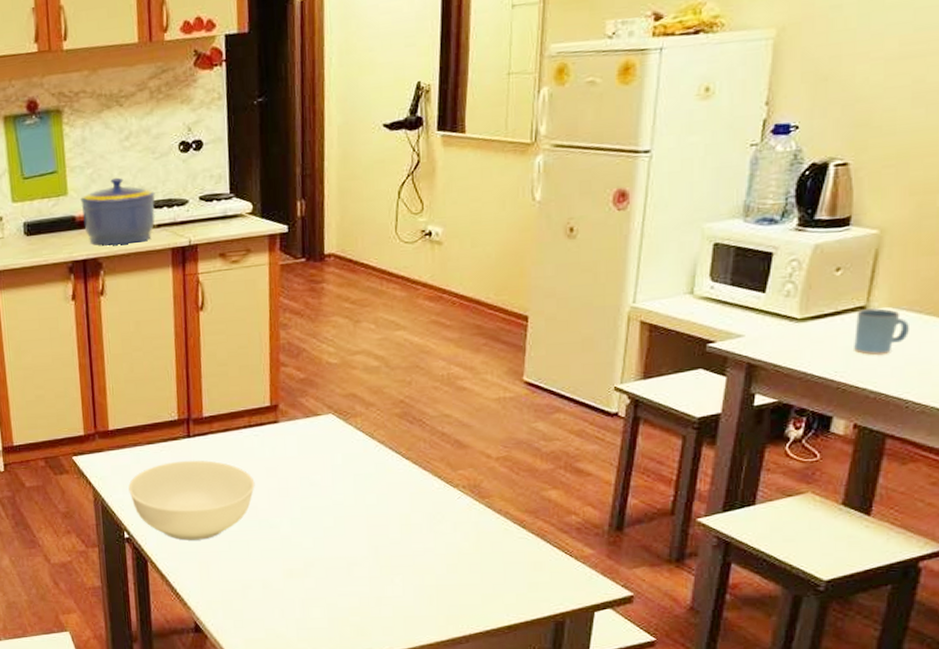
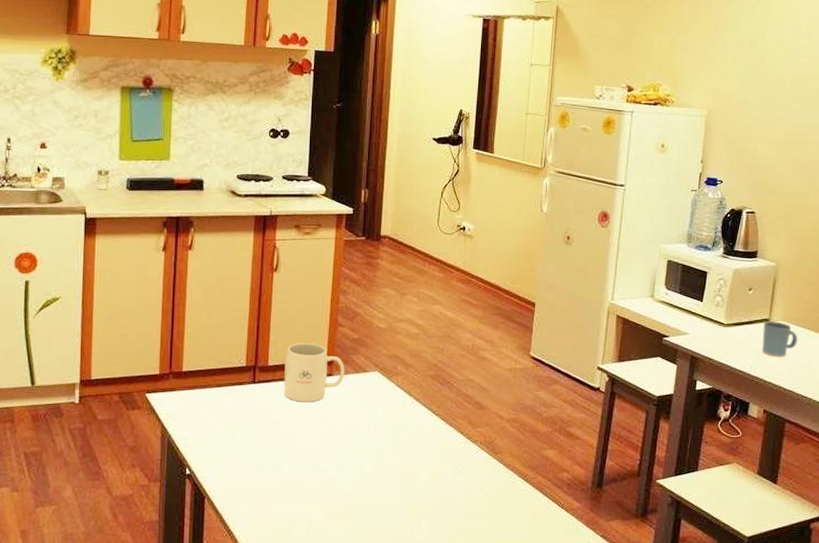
cooking pot: present [80,177,156,246] -> none [180,151,246,209]
bowl: present [128,460,255,541] -> none [194,404,308,479]
mug: none [221,387,293,455] -> present [284,342,345,403]

